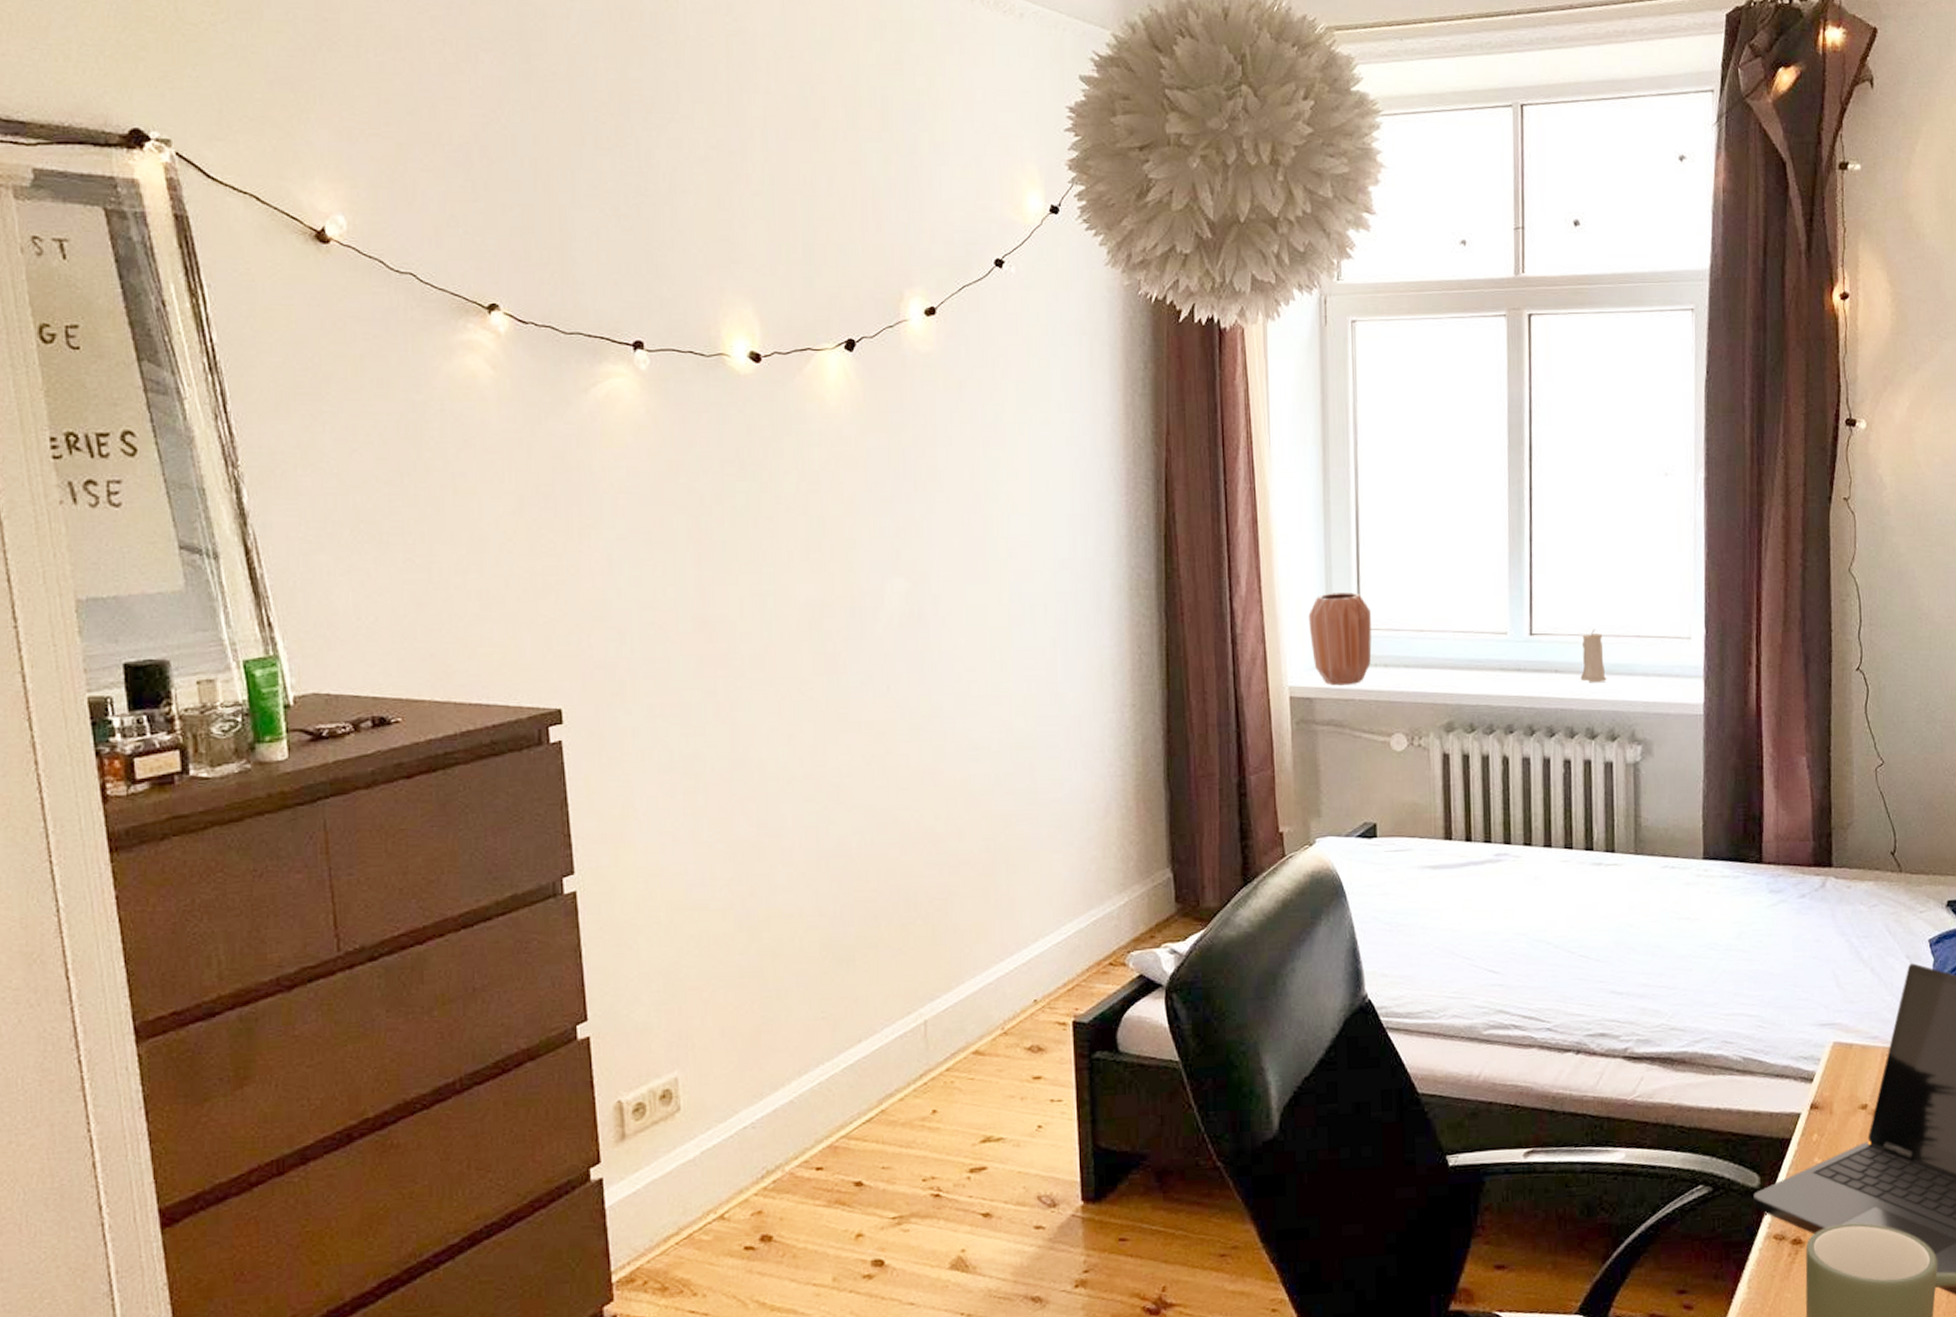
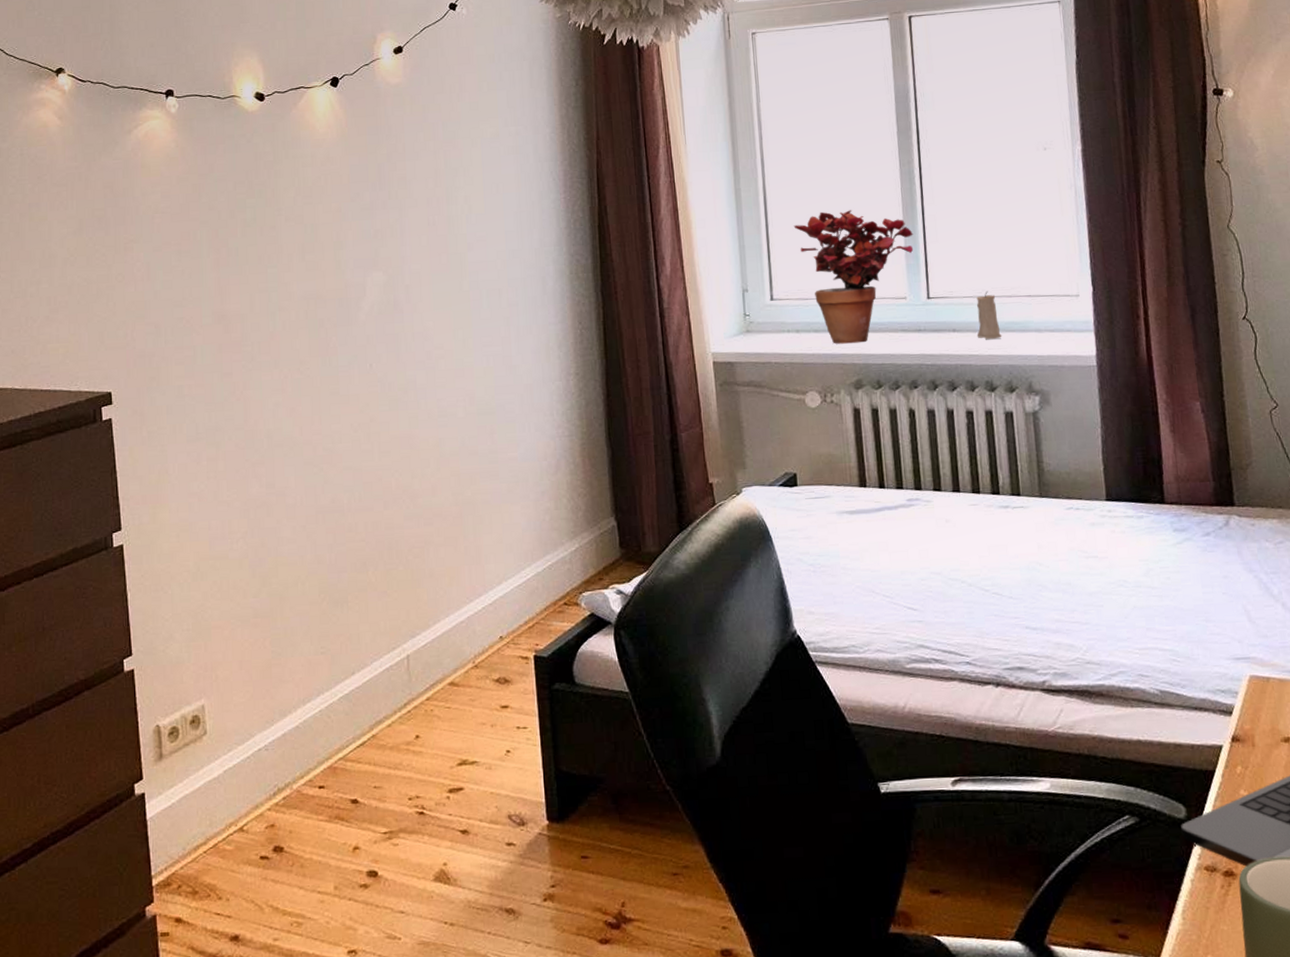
vase: present [1308,592,1372,686] -> none [726,267,785,351]
potted plant: none [1387,532,1519,682] -> present [793,210,914,344]

